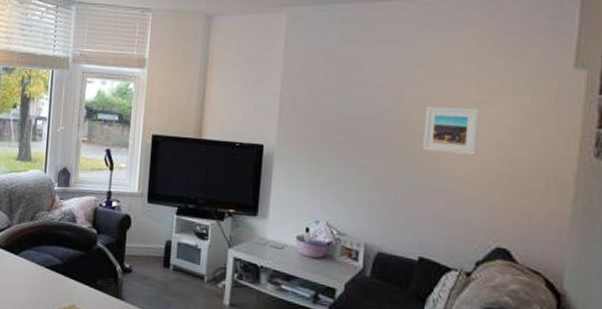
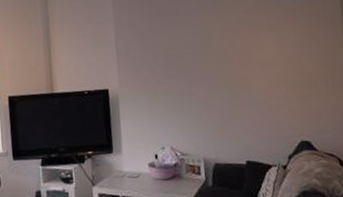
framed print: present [422,106,479,155] -> none [232,33,274,73]

